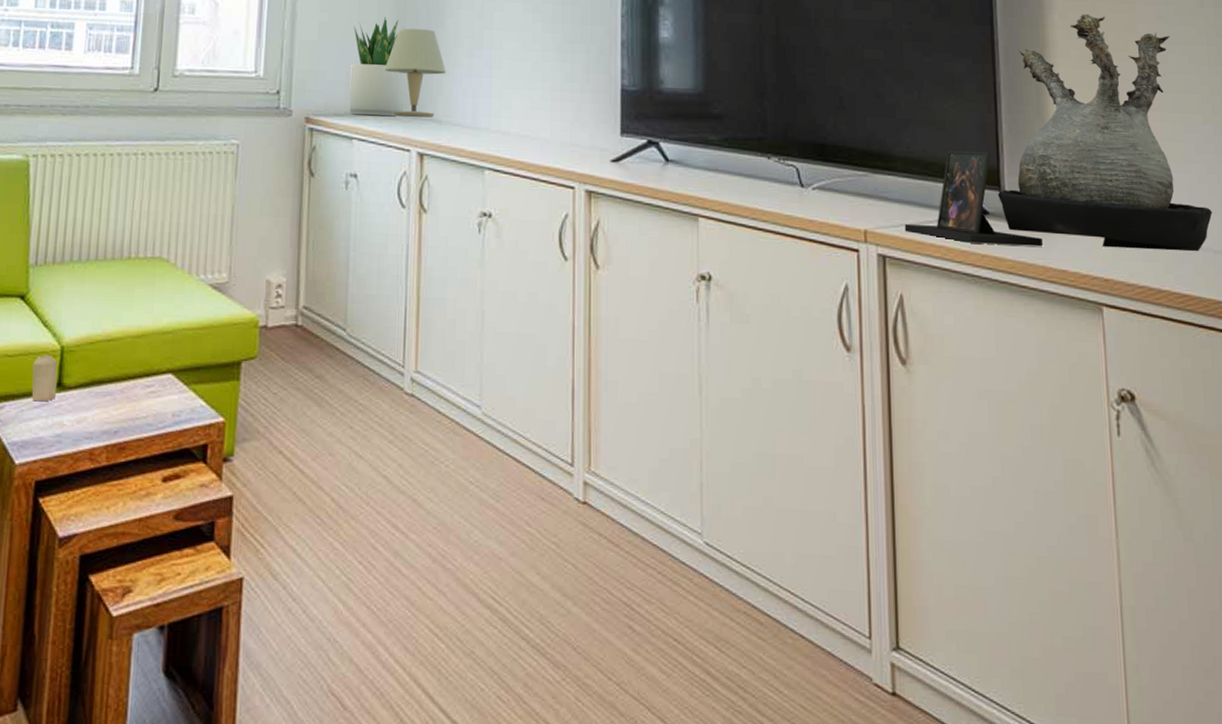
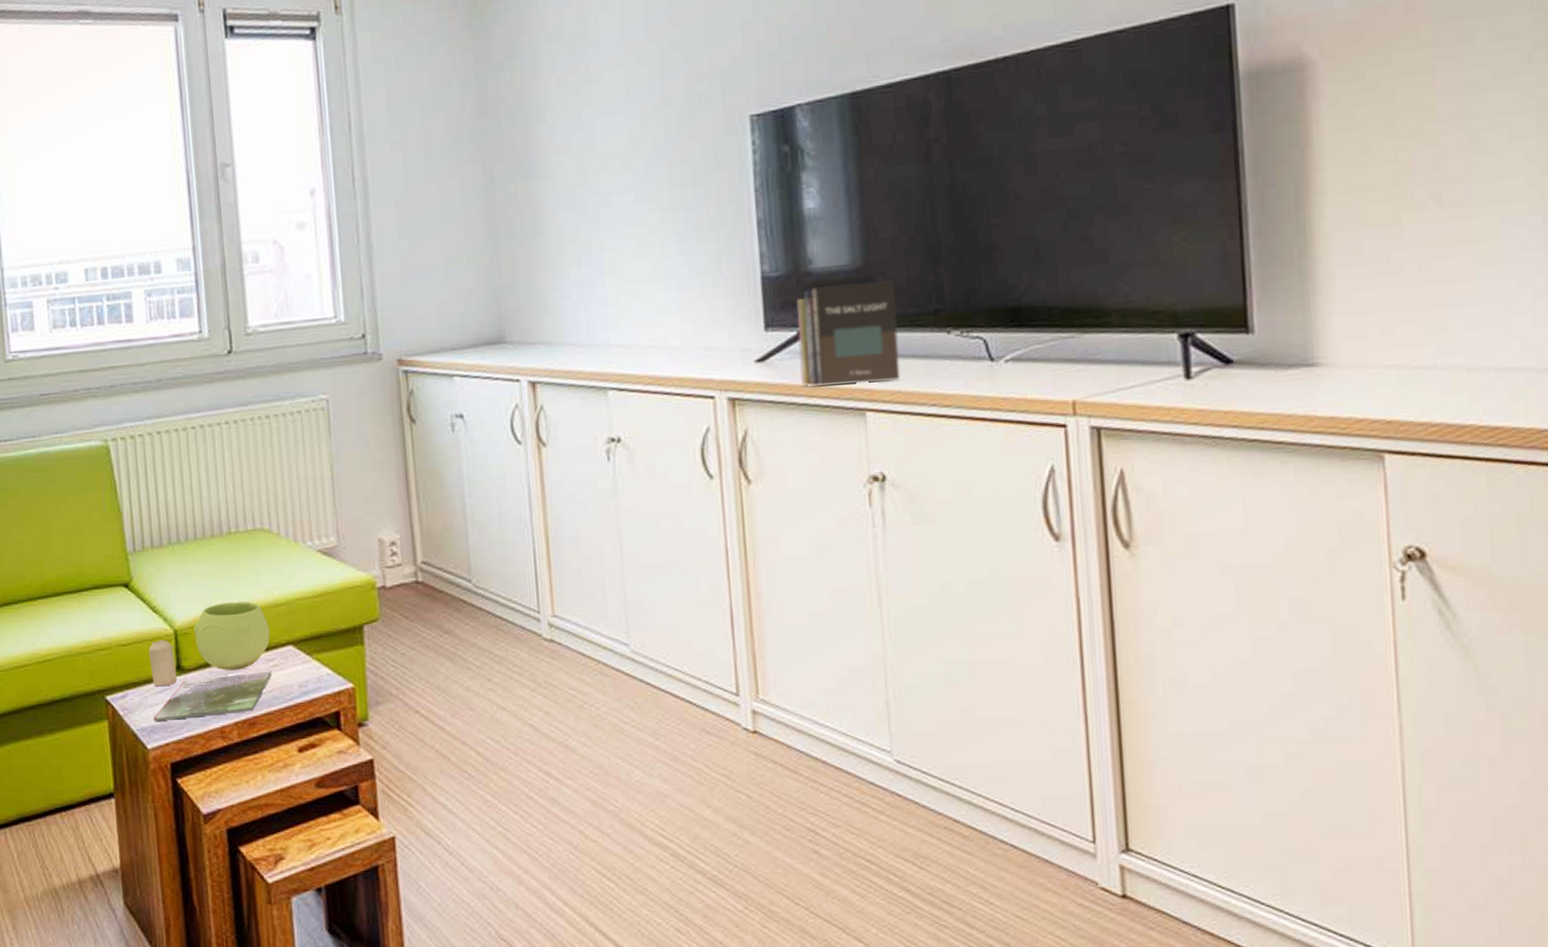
magazine: none [25,396,149,437] -> present [153,671,272,722]
bowl: none [79,325,153,393] -> present [193,601,270,670]
planter: present [348,17,401,118] -> none [439,233,501,350]
table lamp: present [385,28,446,118] -> none [480,240,551,344]
books: none [648,104,729,194] -> present [796,280,901,387]
photo frame: present [904,150,1044,247] -> none [1123,288,1306,400]
plant: present [997,14,1213,252] -> none [1244,95,1538,384]

